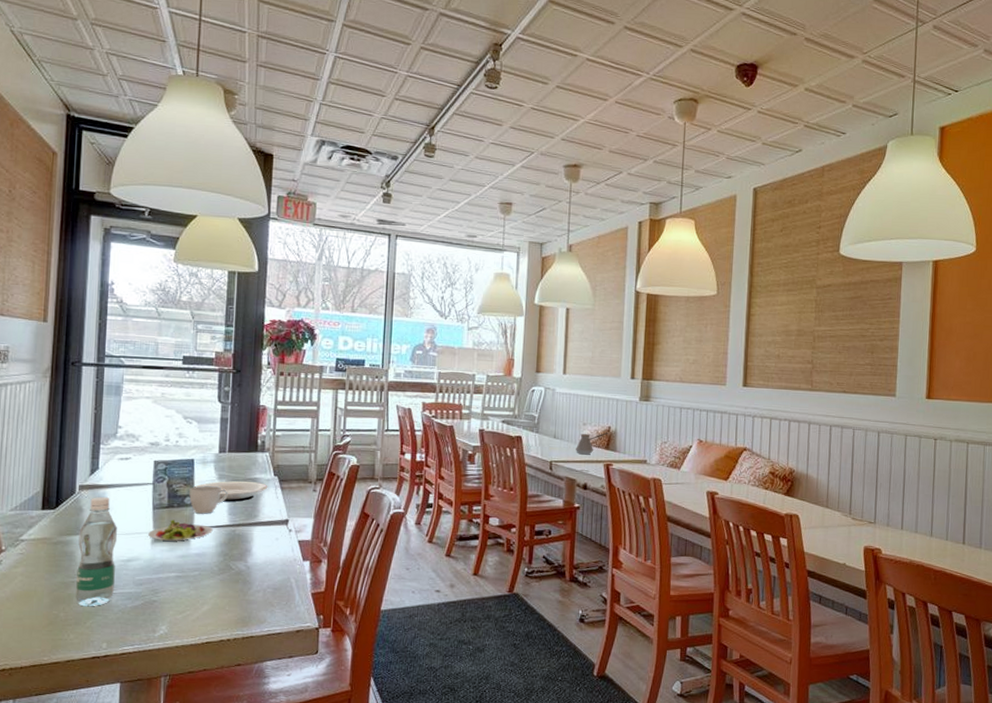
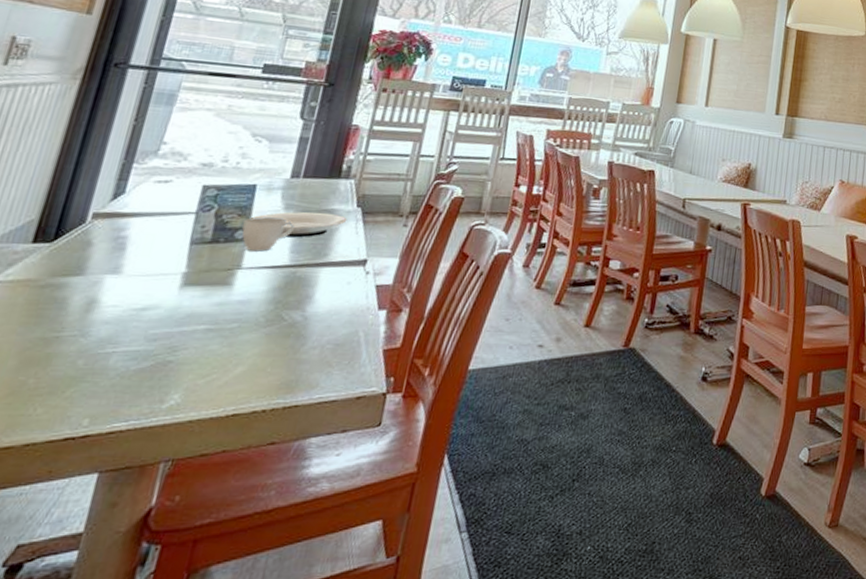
bottle: present [76,497,117,607] -> none [56,228,136,371]
salad plate: present [148,520,213,541] -> none [177,258,267,285]
coffee pot: present [576,432,609,455] -> none [712,169,749,193]

